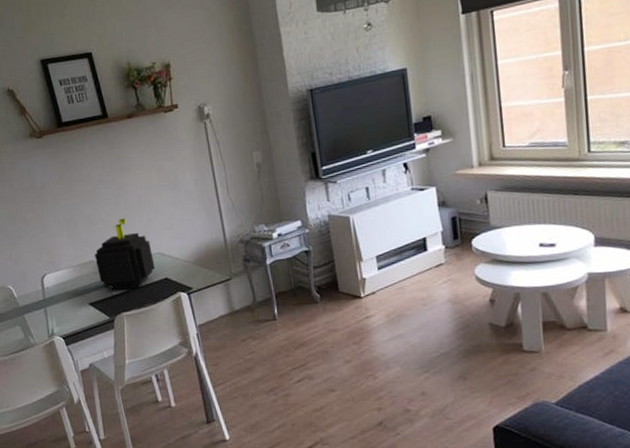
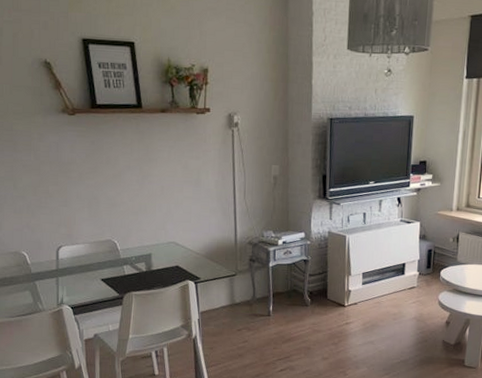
plant pot: present [95,218,155,291] -> none [112,205,168,271]

